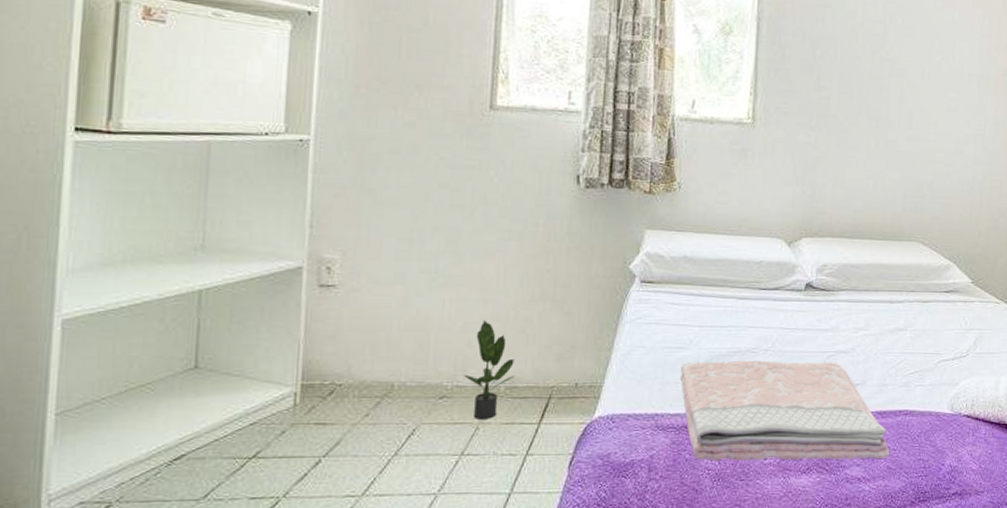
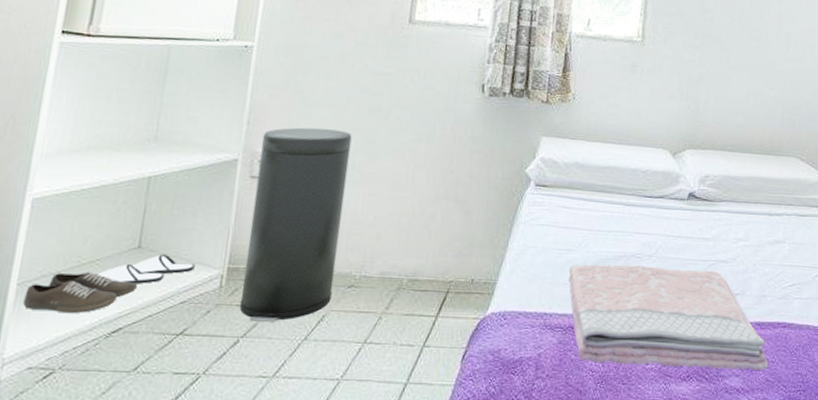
shoe: none [65,397,199,443] -> present [23,272,138,314]
slippers: none [151,373,263,407] -> present [98,253,195,284]
pedal bin: none [318,229,433,439] -> present [239,127,352,322]
potted plant: present [463,320,515,419] -> none [370,215,418,310]

